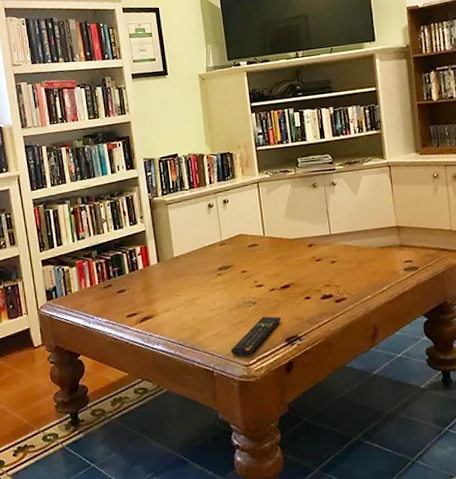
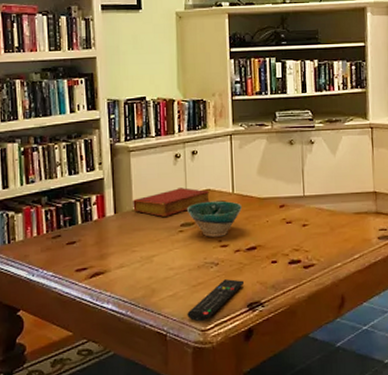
book: none [173,234,243,263] -> present [133,188,210,217]
bowl: none [222,244,273,279] -> present [186,200,242,237]

